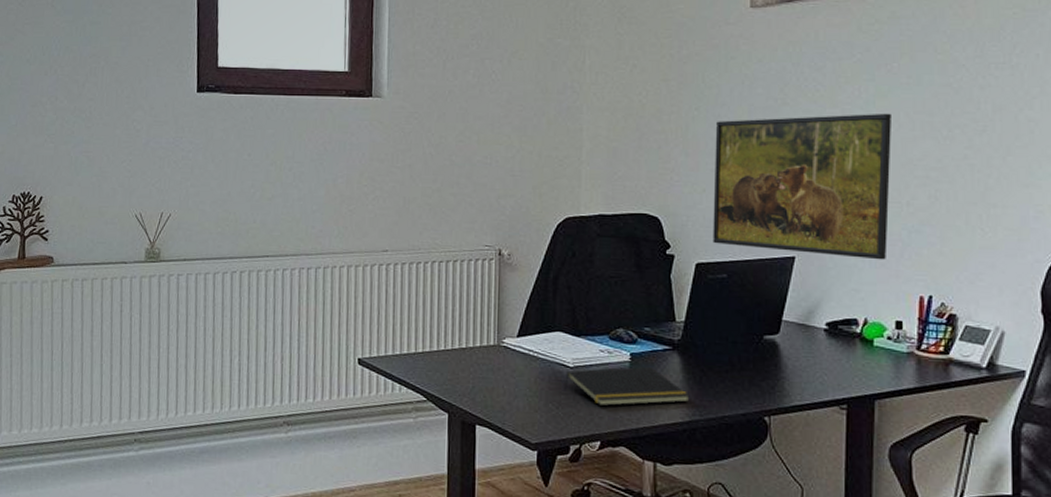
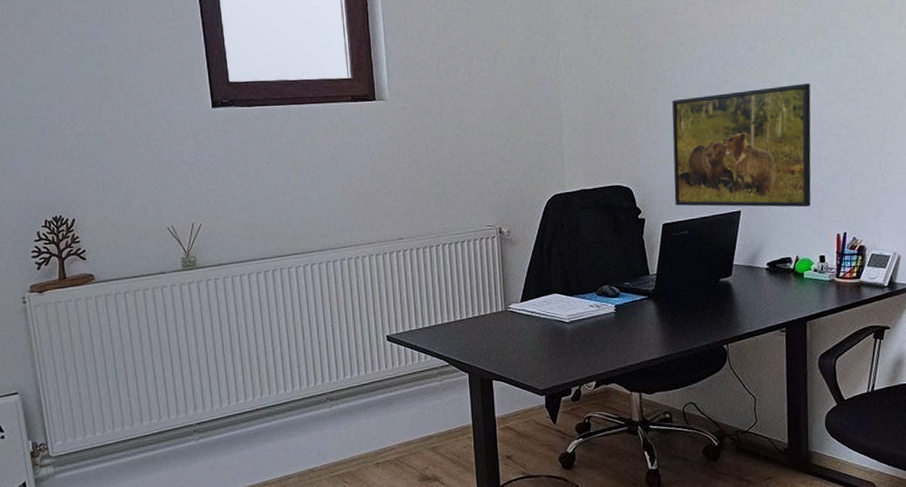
notepad: present [564,367,690,407] -> none [563,315,665,352]

